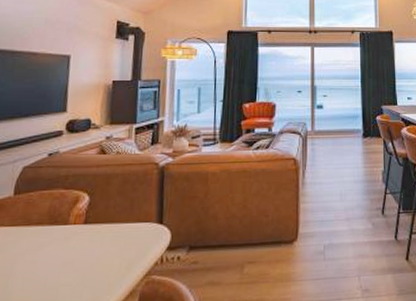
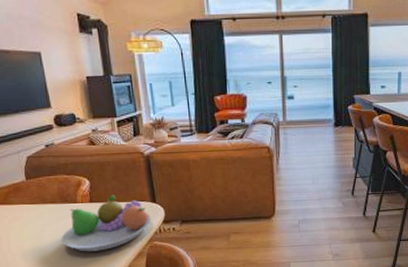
fruit bowl: none [35,214,154,291] -> present [61,195,151,252]

